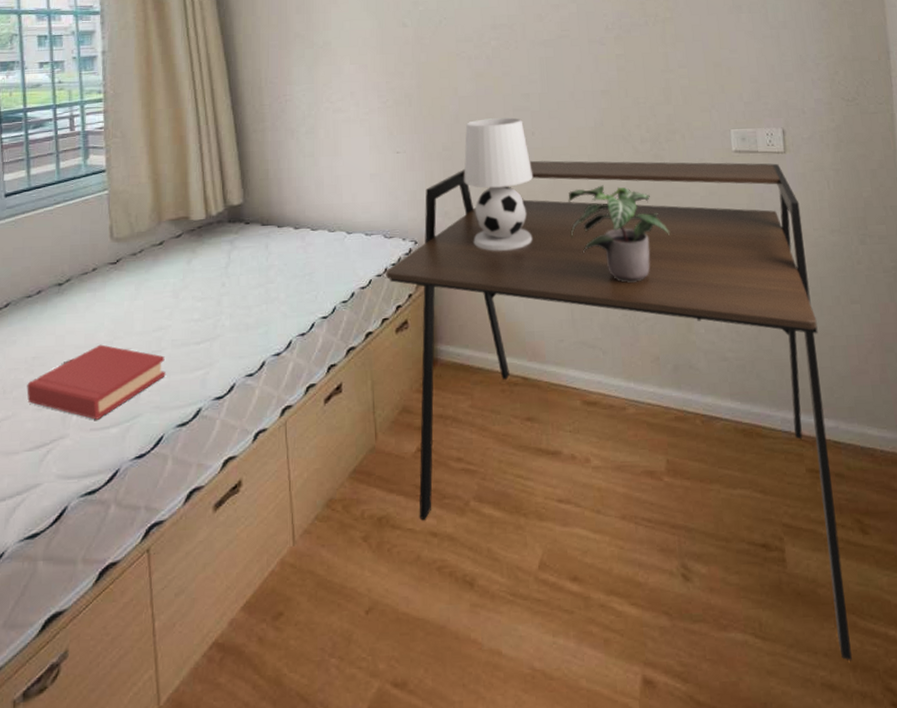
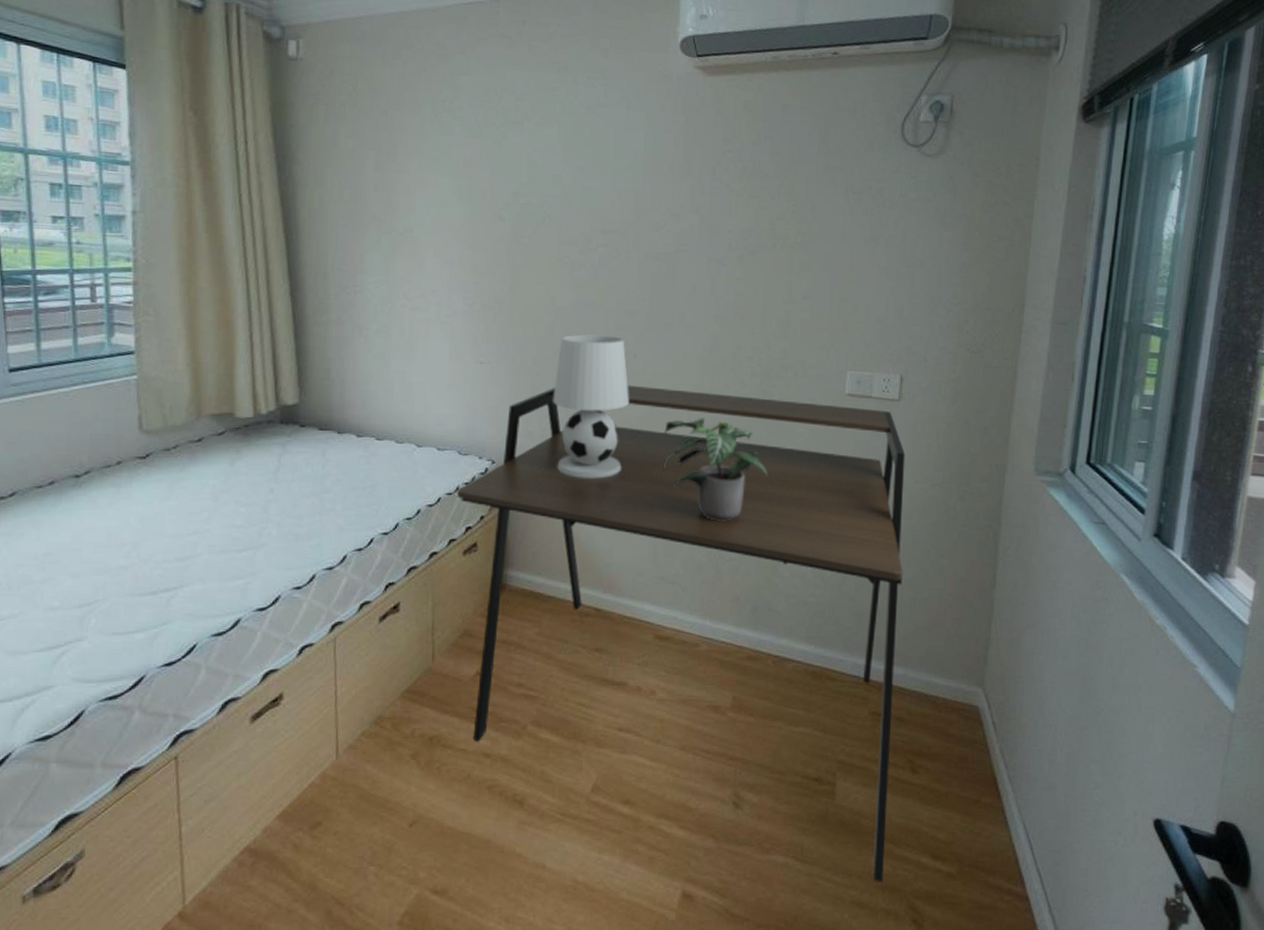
hardback book: present [27,344,166,420] -> none [37,545,201,624]

